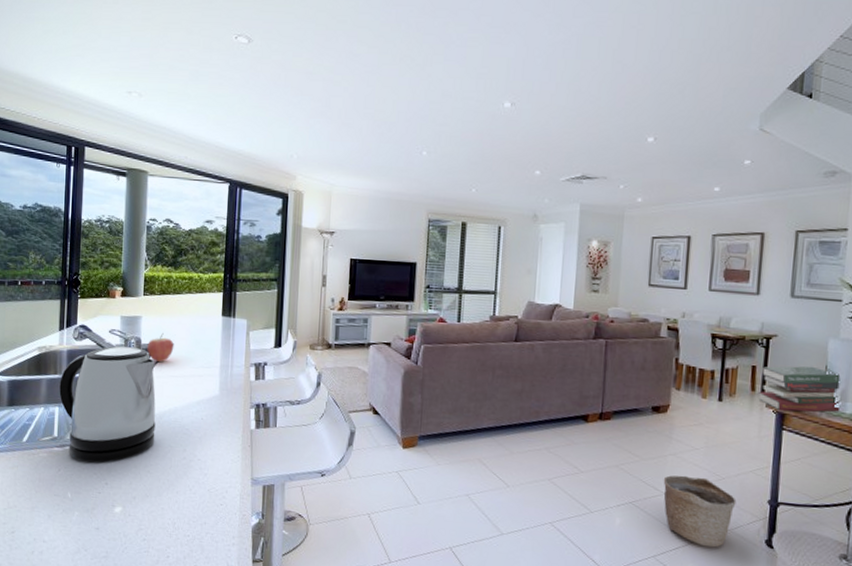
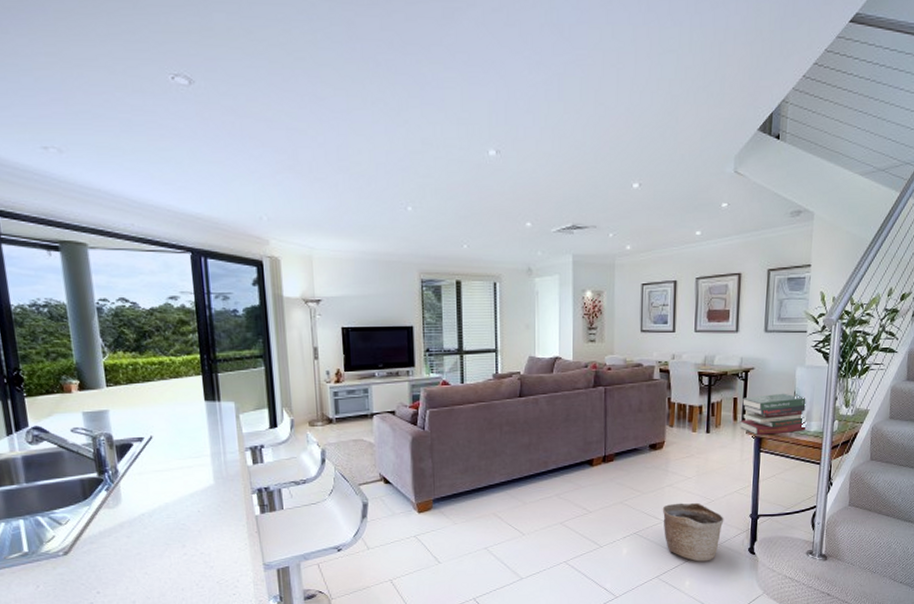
kettle: present [59,346,156,462] -> none [19,444,148,574]
fruit: present [147,333,174,363] -> none [121,426,154,458]

